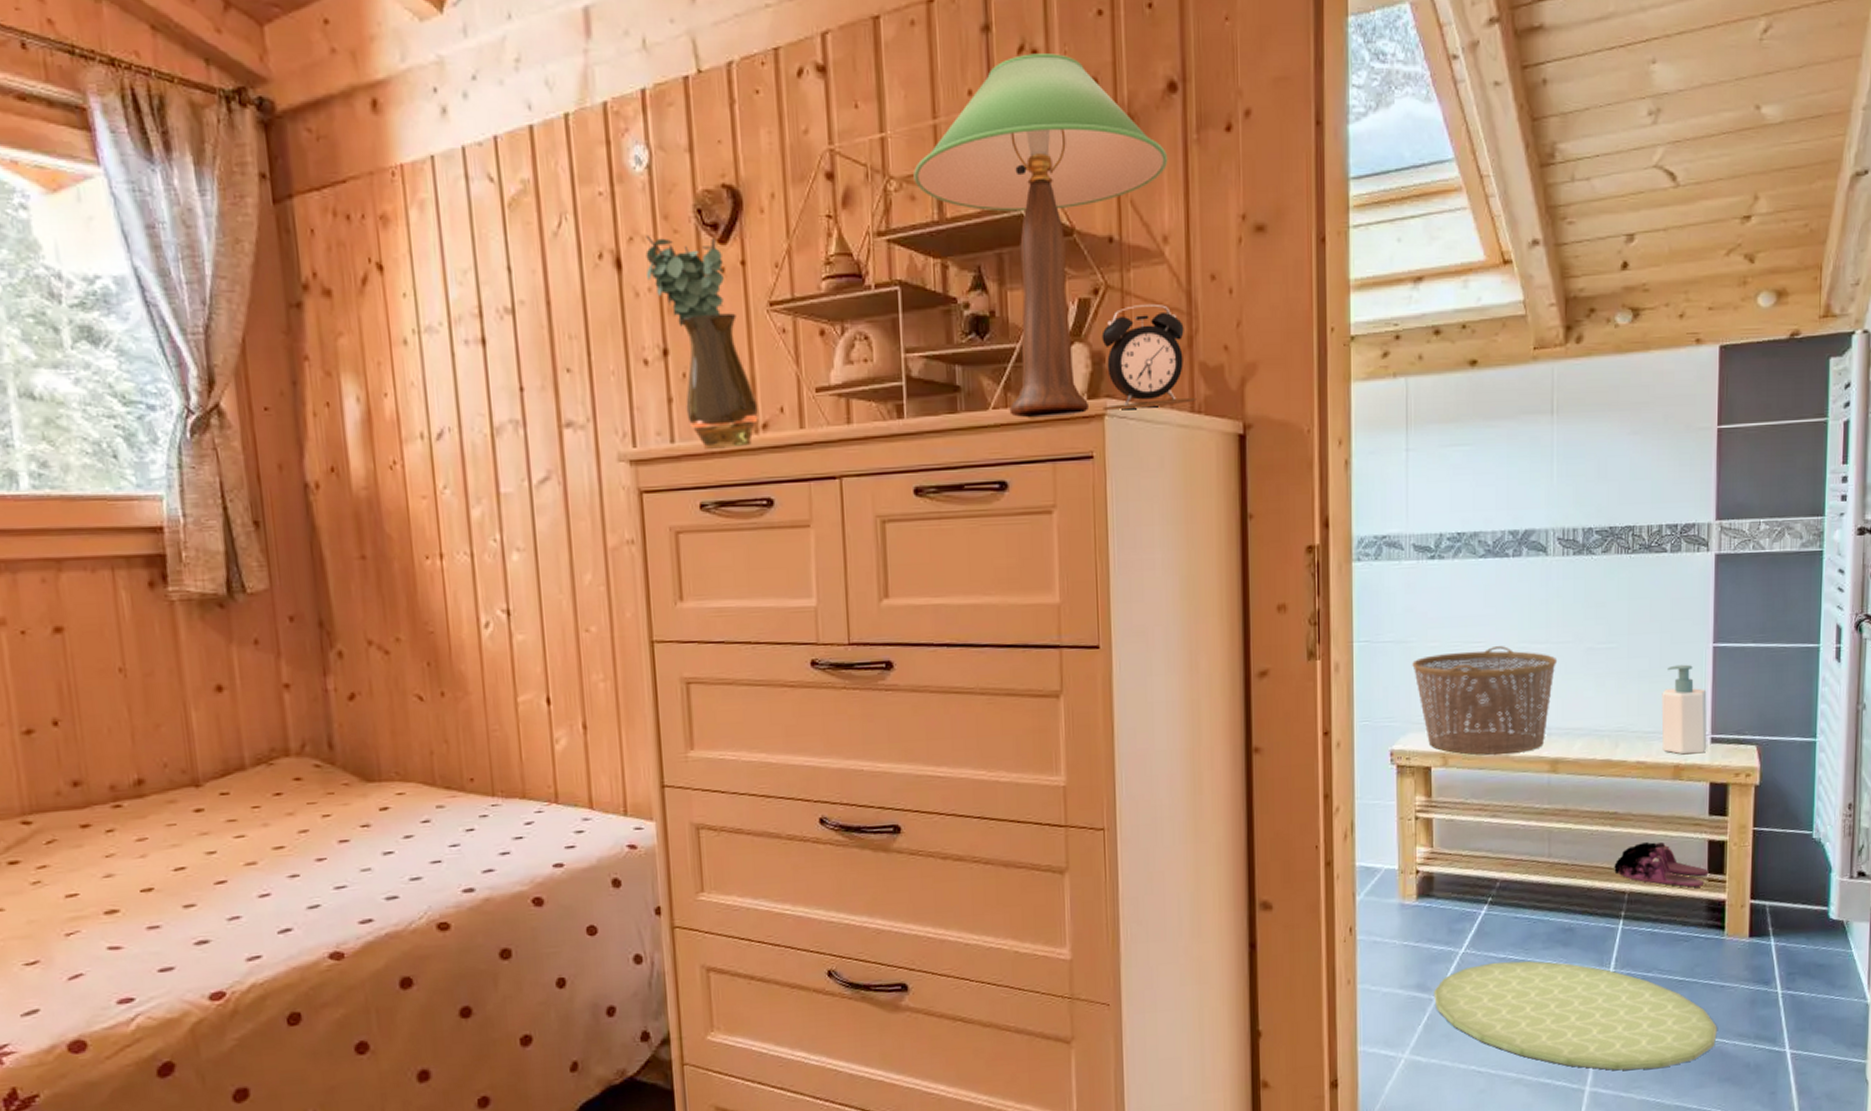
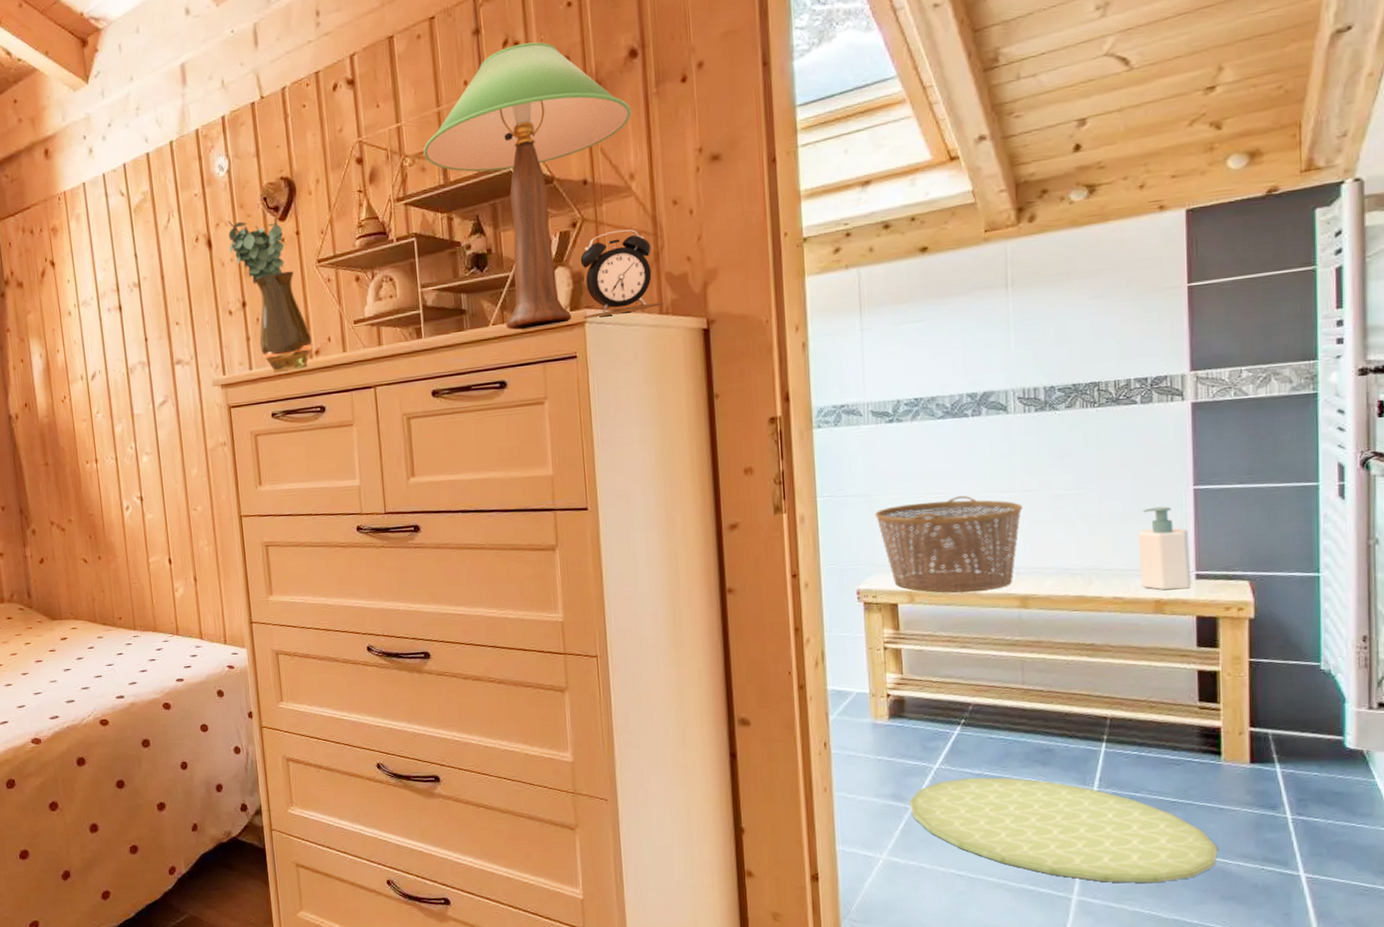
slippers: present [1614,841,1709,888] -> none [1093,671,1200,715]

